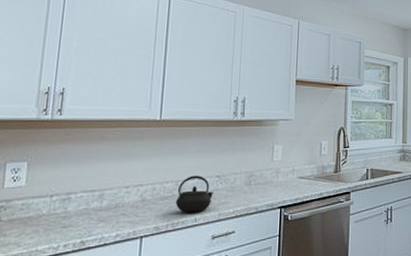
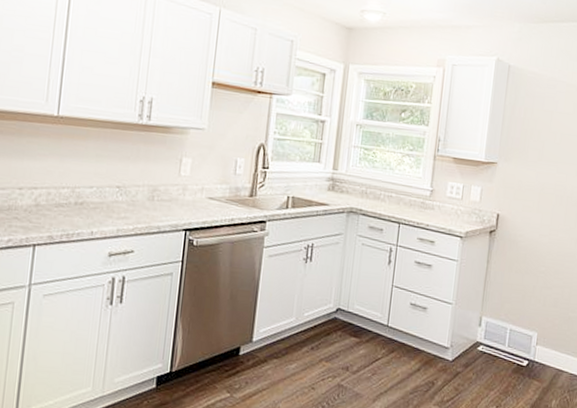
kettle: present [175,176,213,213] -> none [70,183,112,226]

